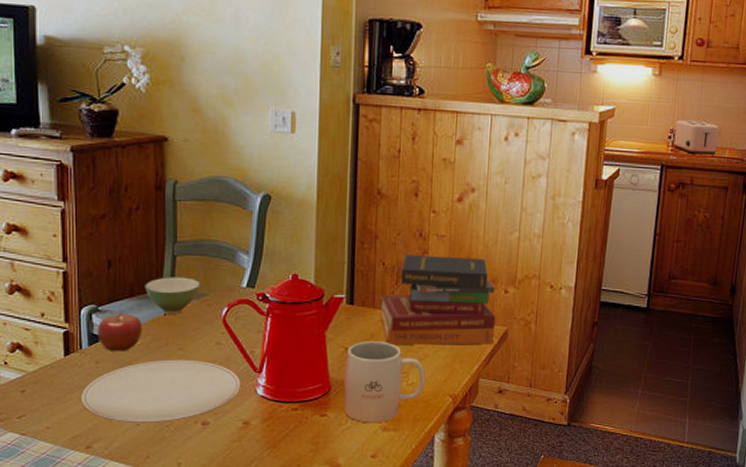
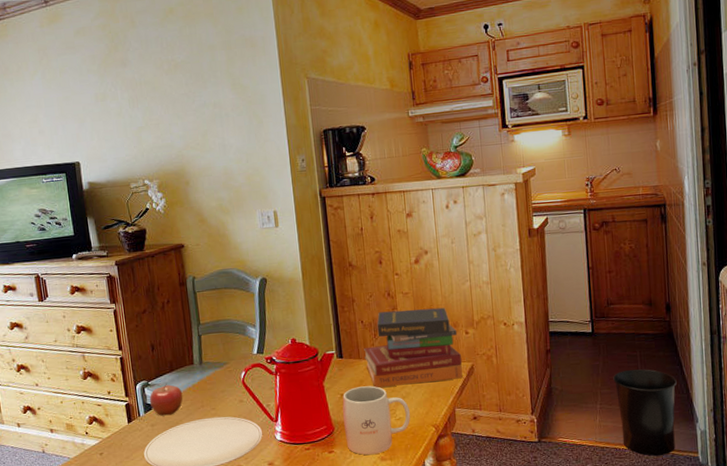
bowl: present [144,277,201,316] -> none [180,351,223,383]
waste bin: none [659,354,728,452] -> present [613,369,677,456]
toaster: present [674,119,720,155] -> none [590,167,632,196]

